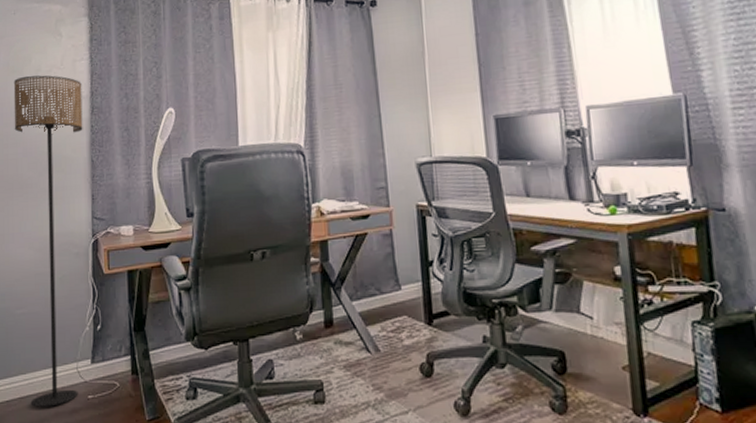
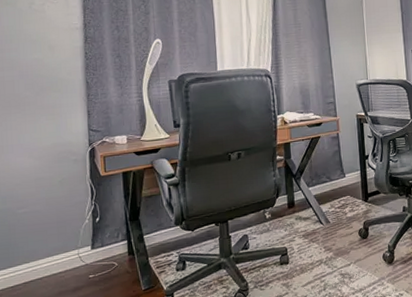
floor lamp: present [13,75,83,407] -> none [7,8,80,289]

